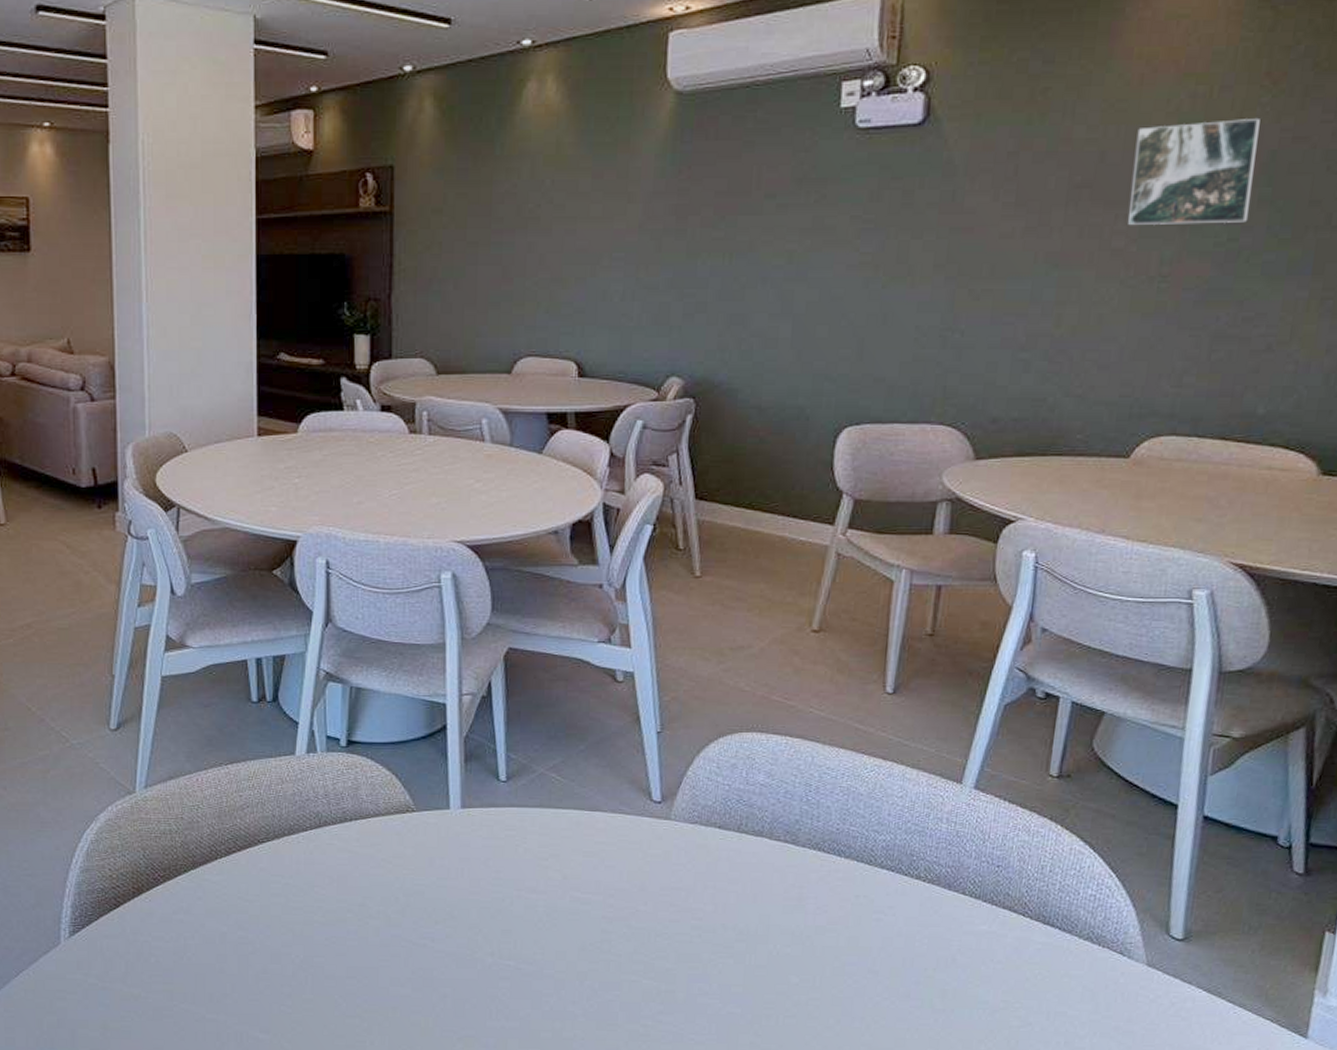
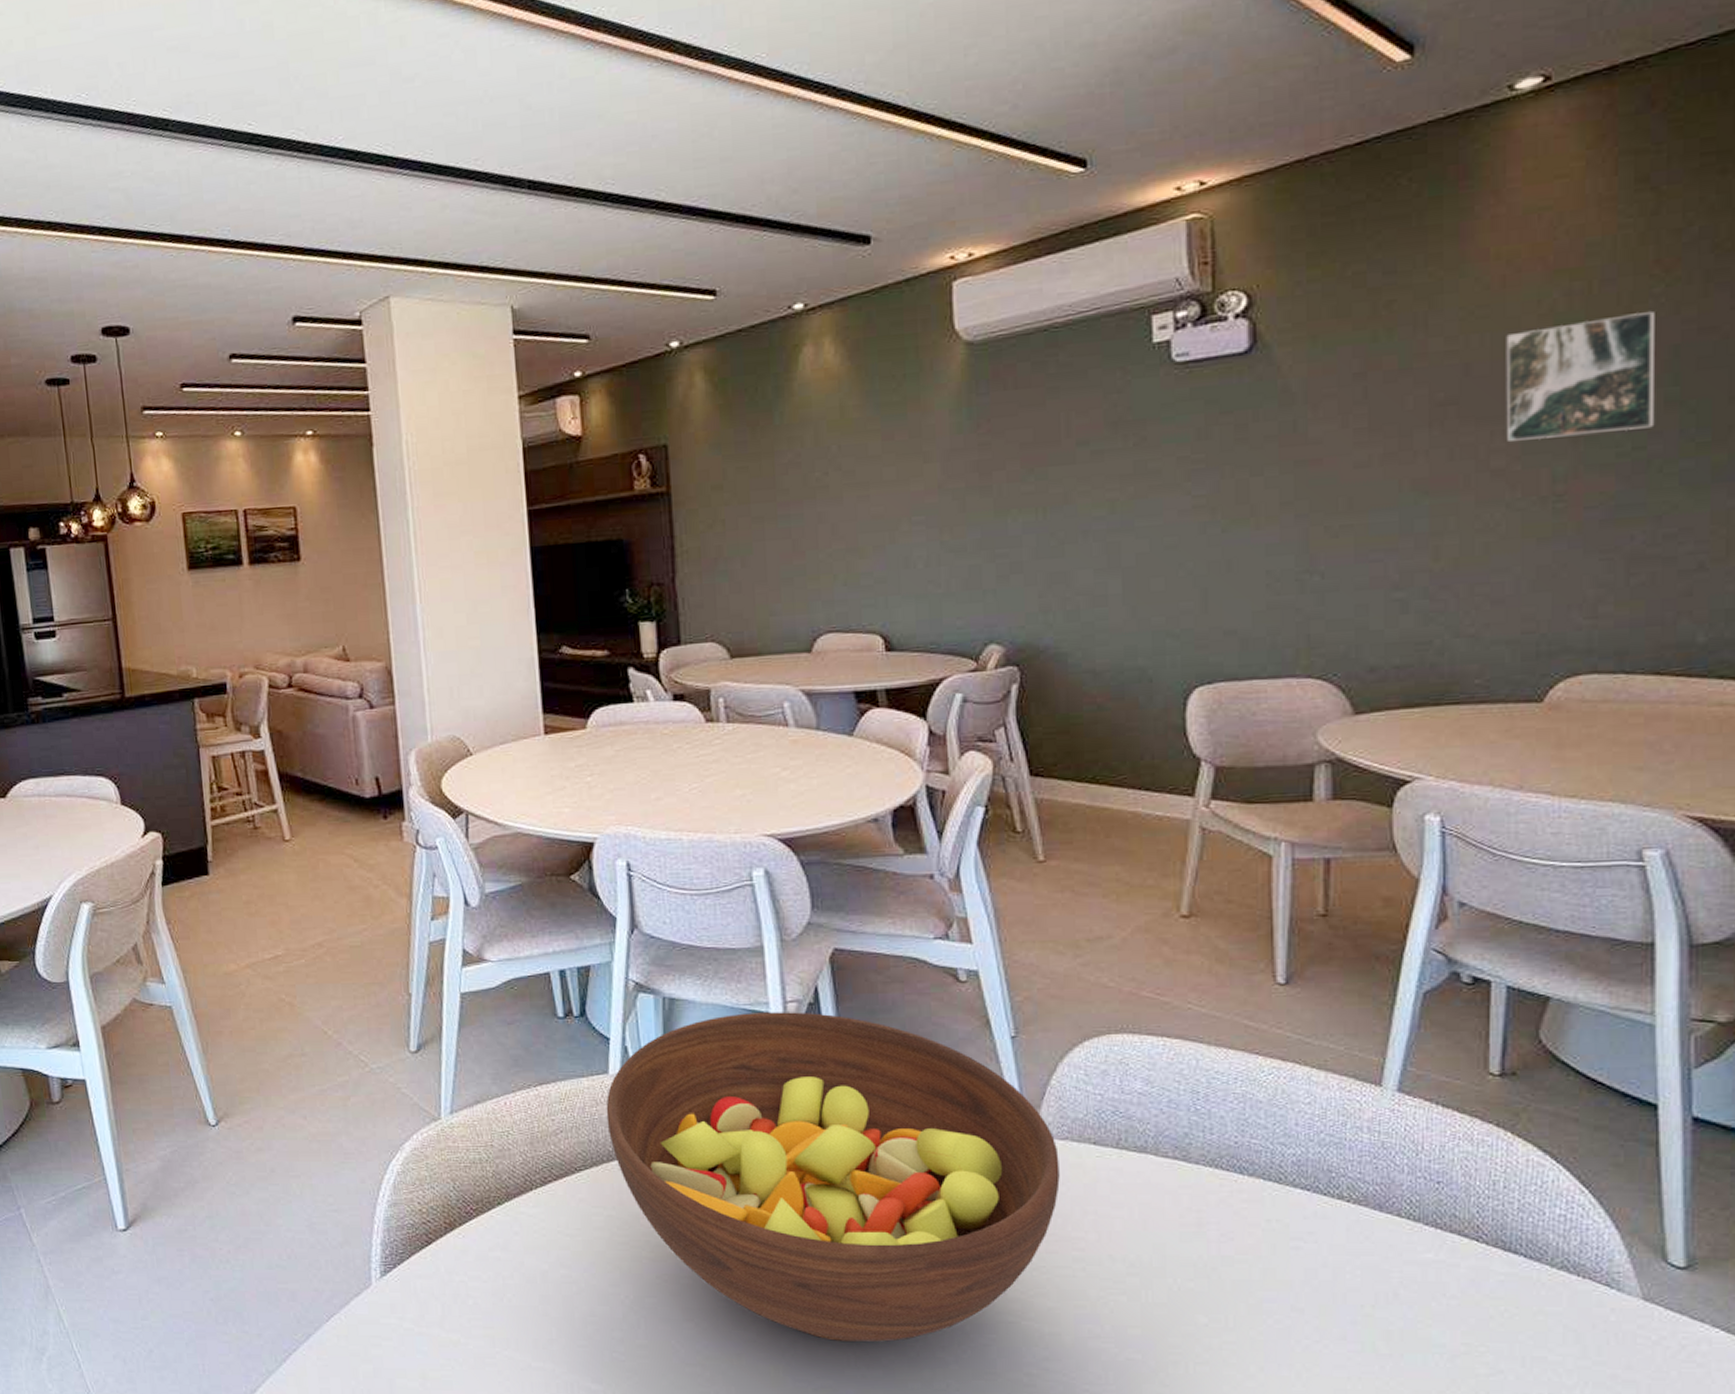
fruit bowl: none [290,703,688,997] -> present [606,1012,1060,1342]

